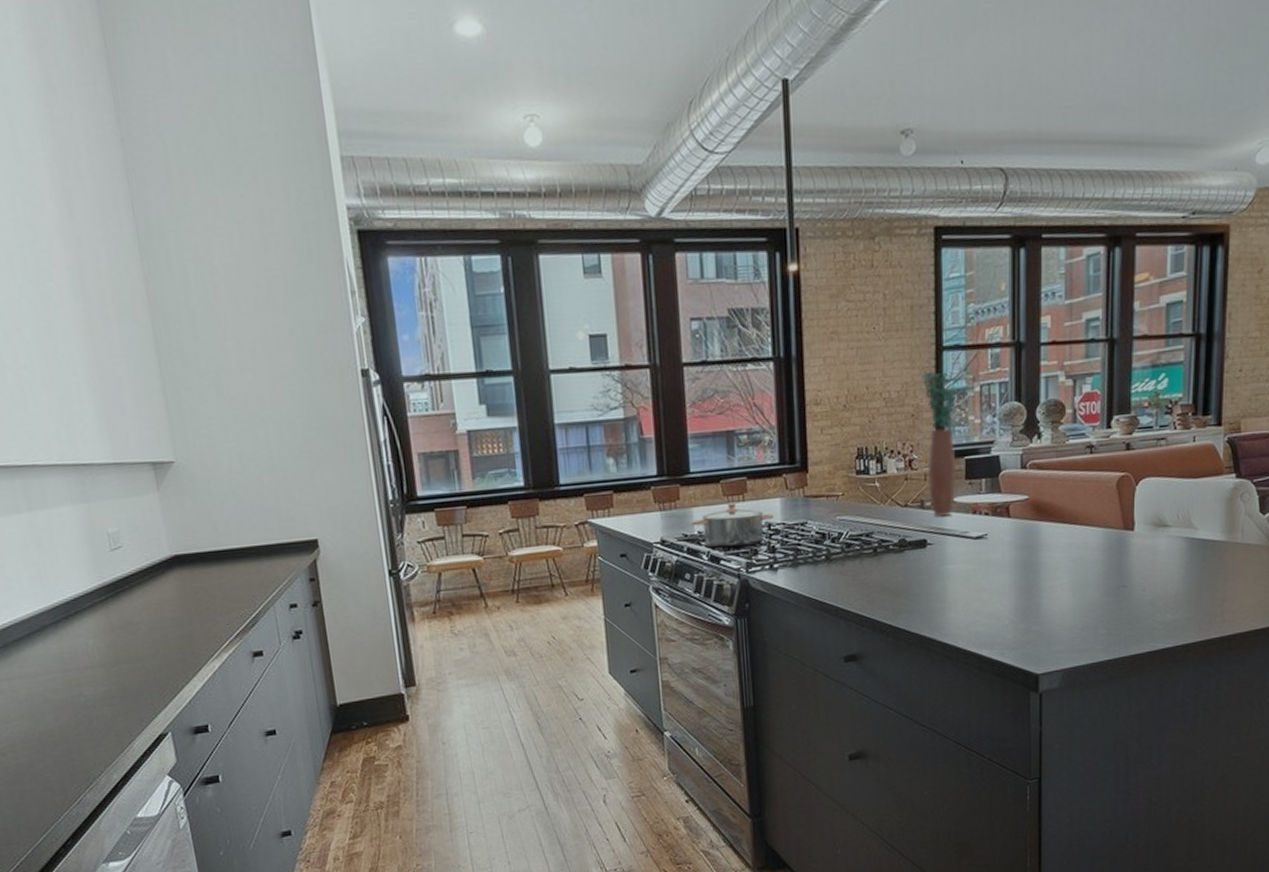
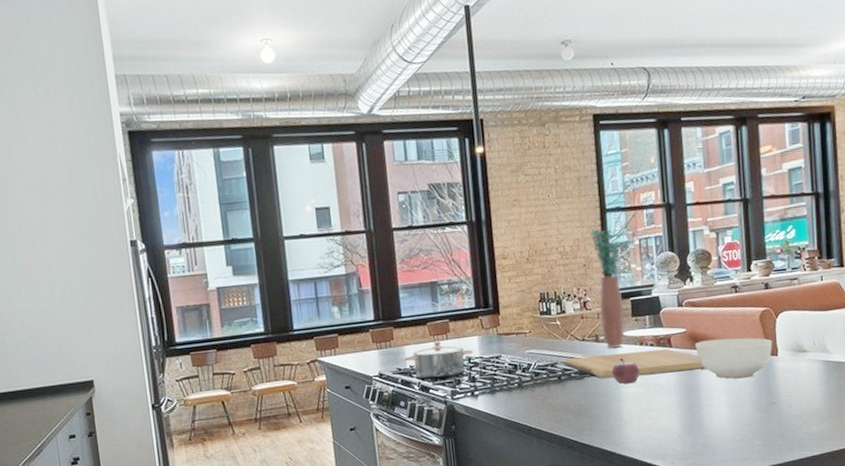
chopping board: none [880,518,1048,553] -> present [563,348,706,379]
fruit: none [936,528,971,559] -> present [611,358,641,384]
bowl: none [1038,507,1130,557] -> present [695,337,773,379]

